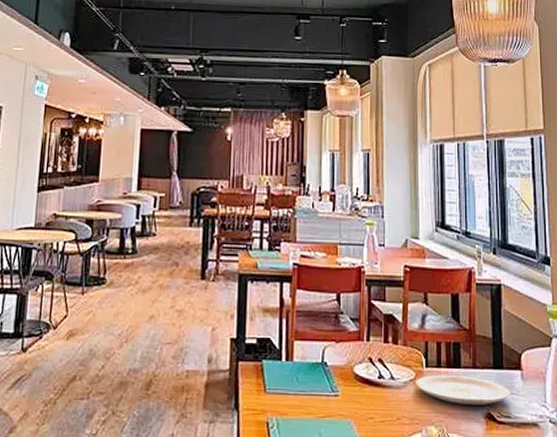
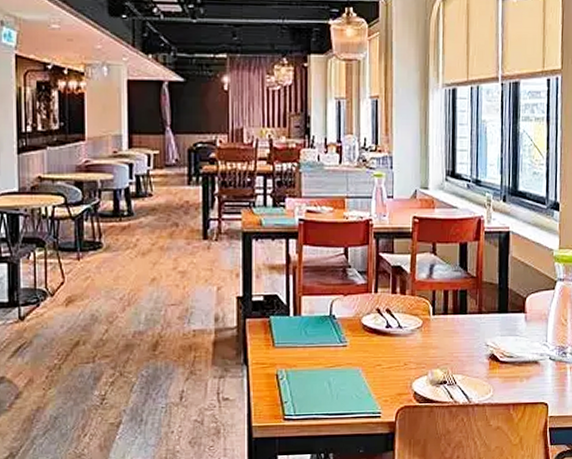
plate: present [415,375,511,405] -> none [422,321,515,348]

